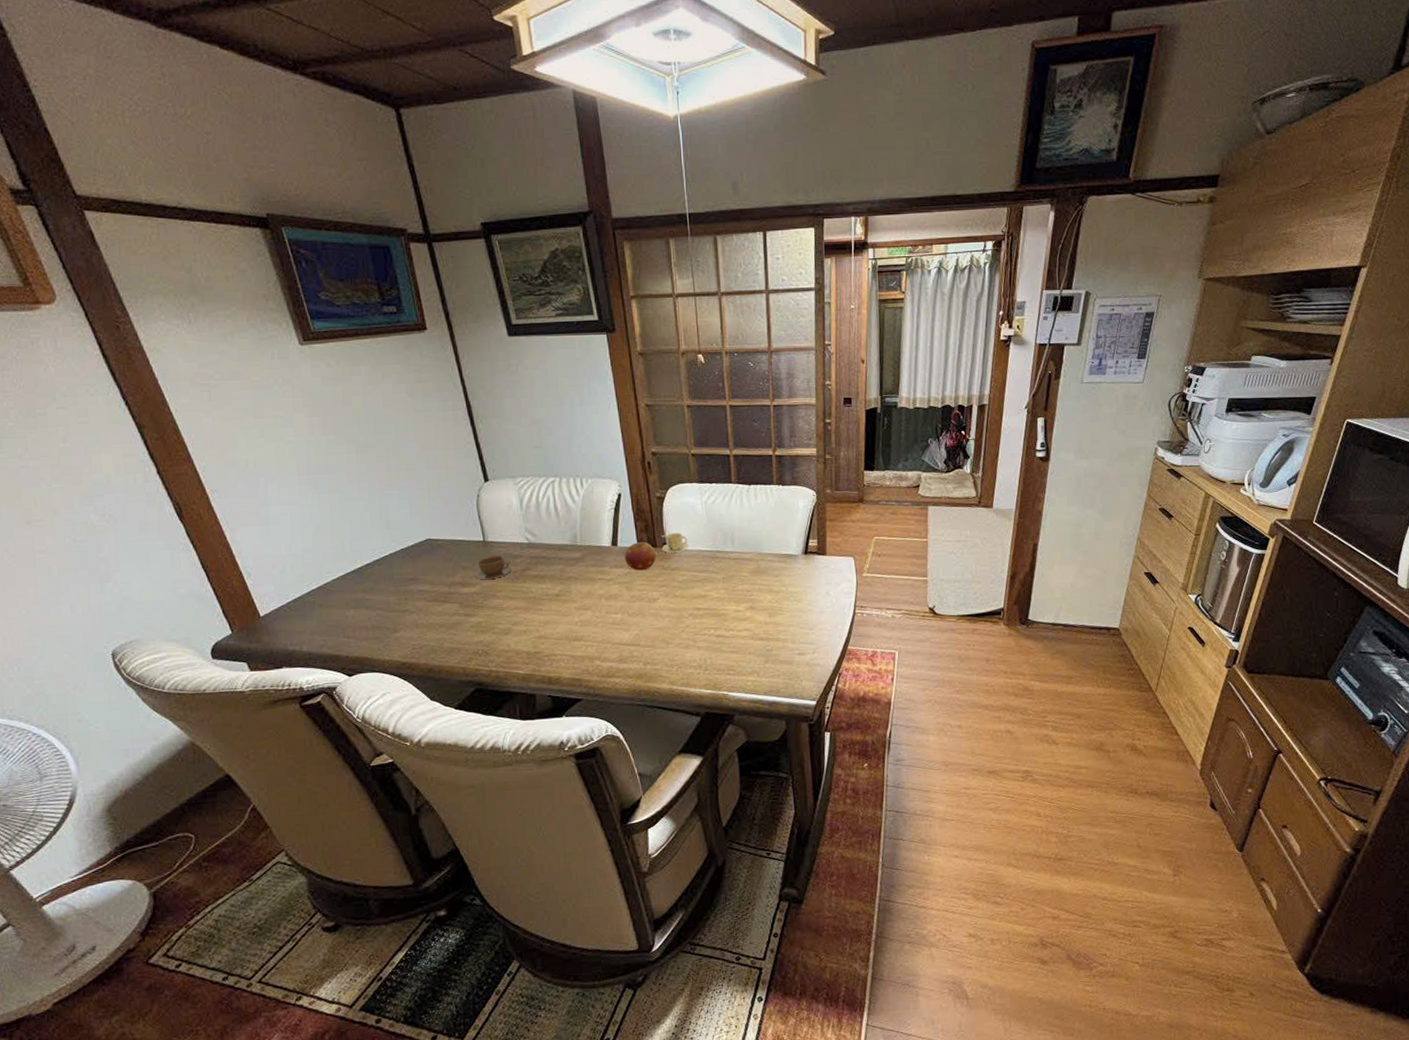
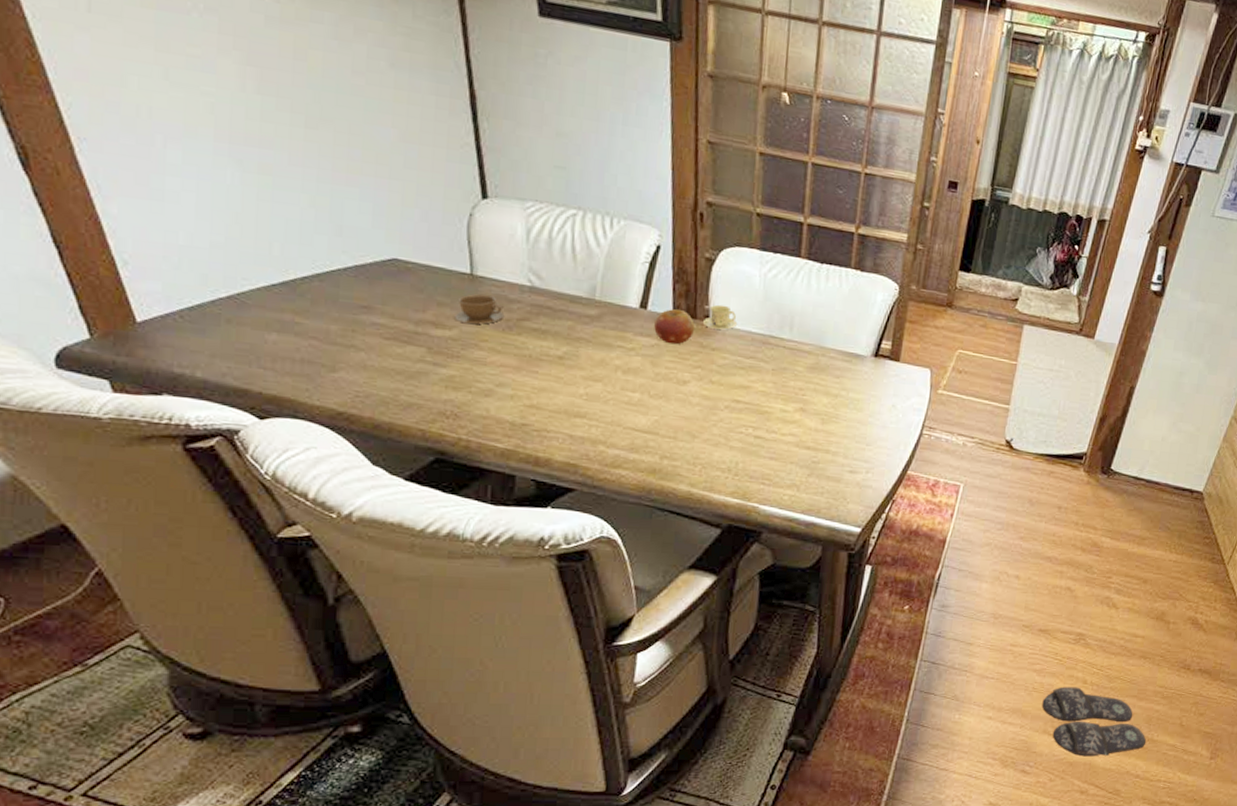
slippers: none [1002,820,1108,884] -> present [1042,686,1147,757]

